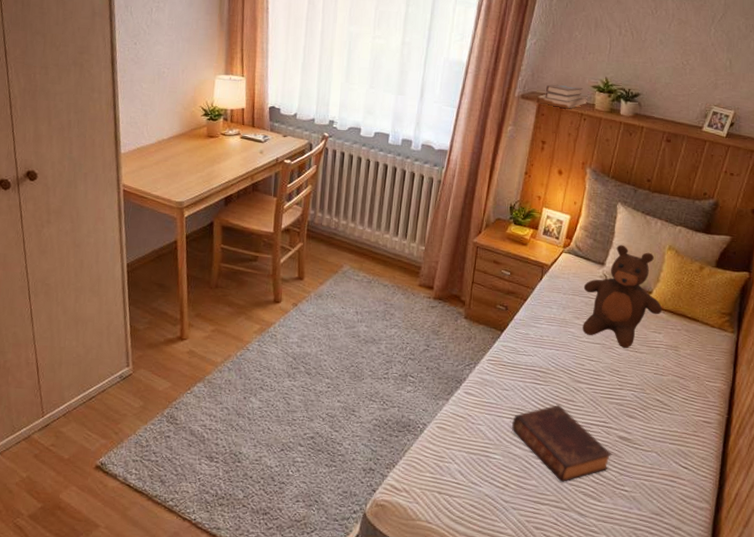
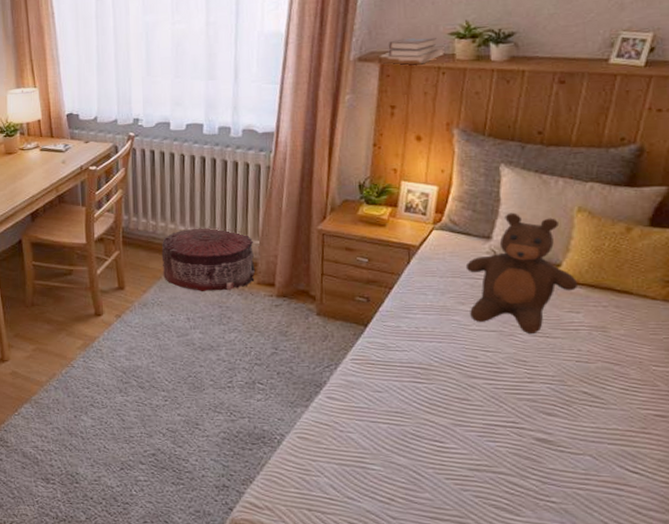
pouf: none [339,229,420,290] -> present [161,226,256,291]
book: present [512,405,612,482] -> none [391,405,529,494]

